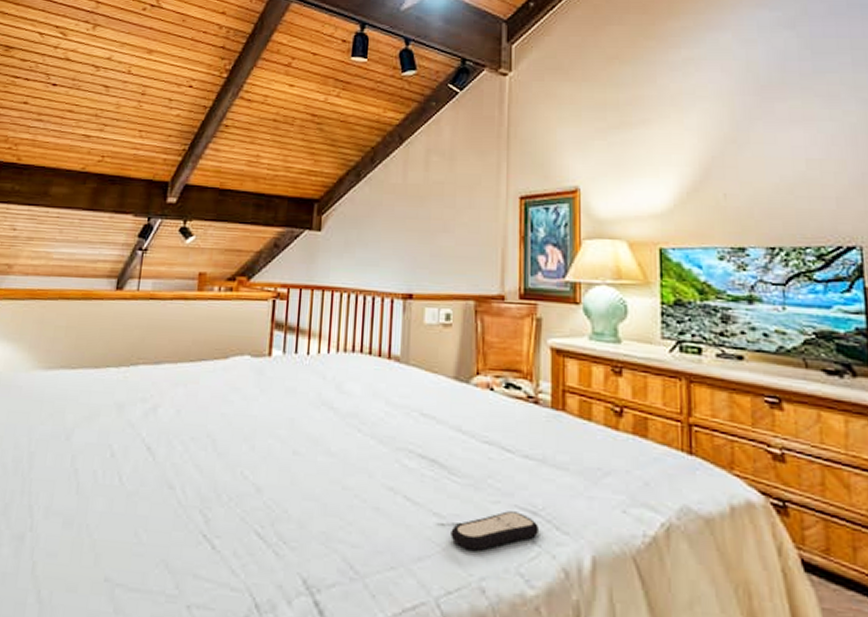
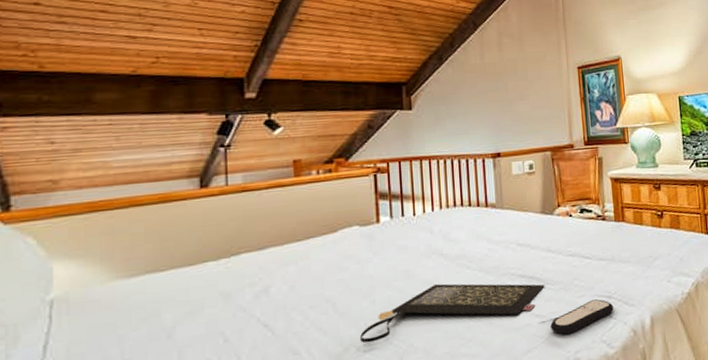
clutch bag: none [234,443,449,507] -> present [360,283,545,344]

